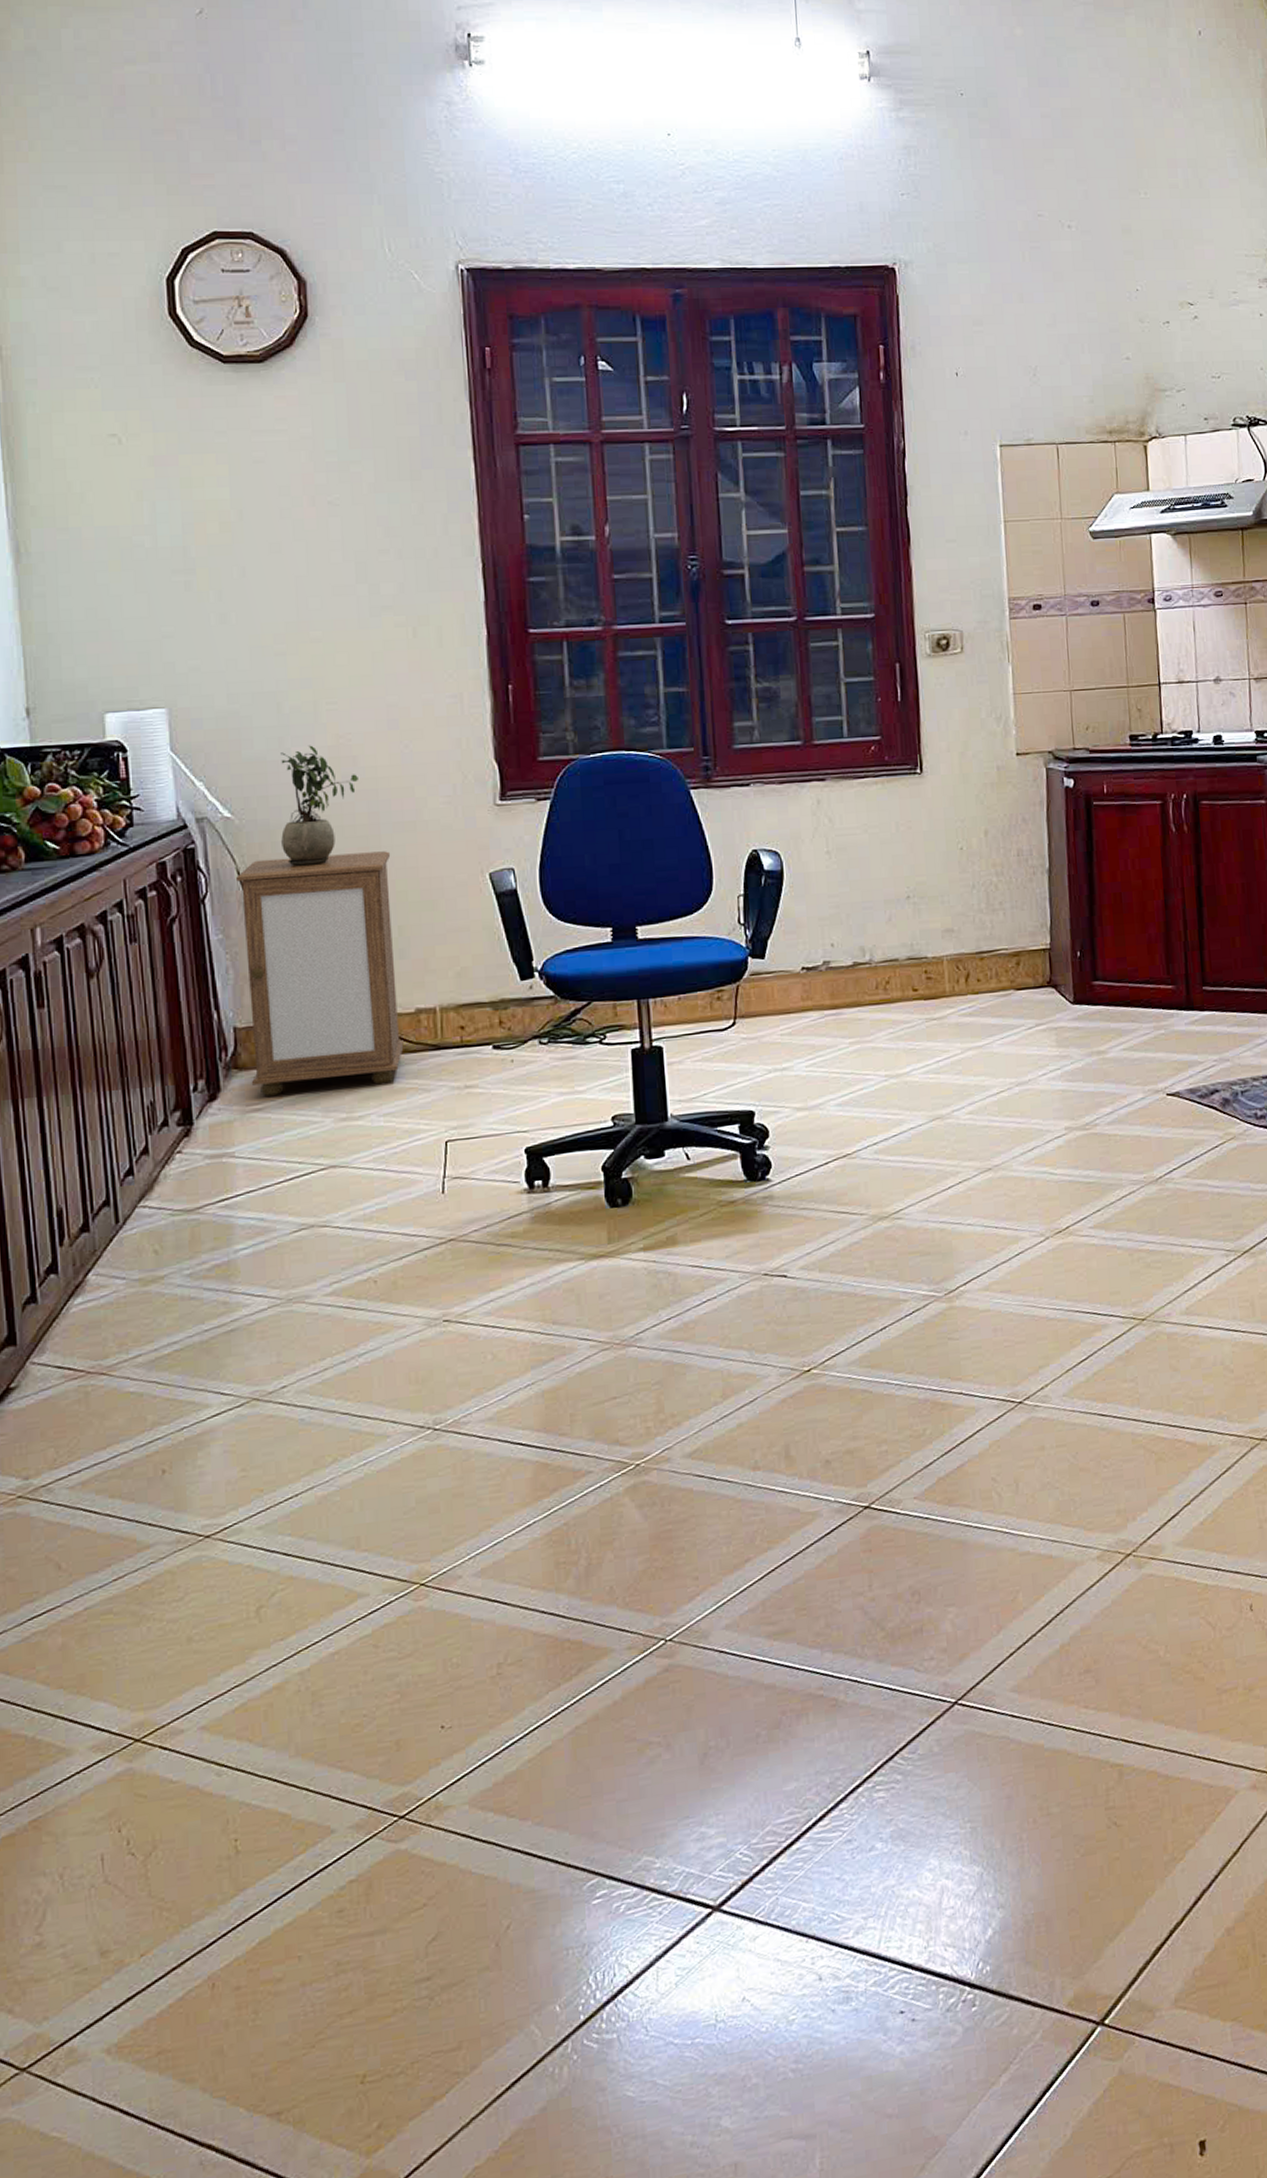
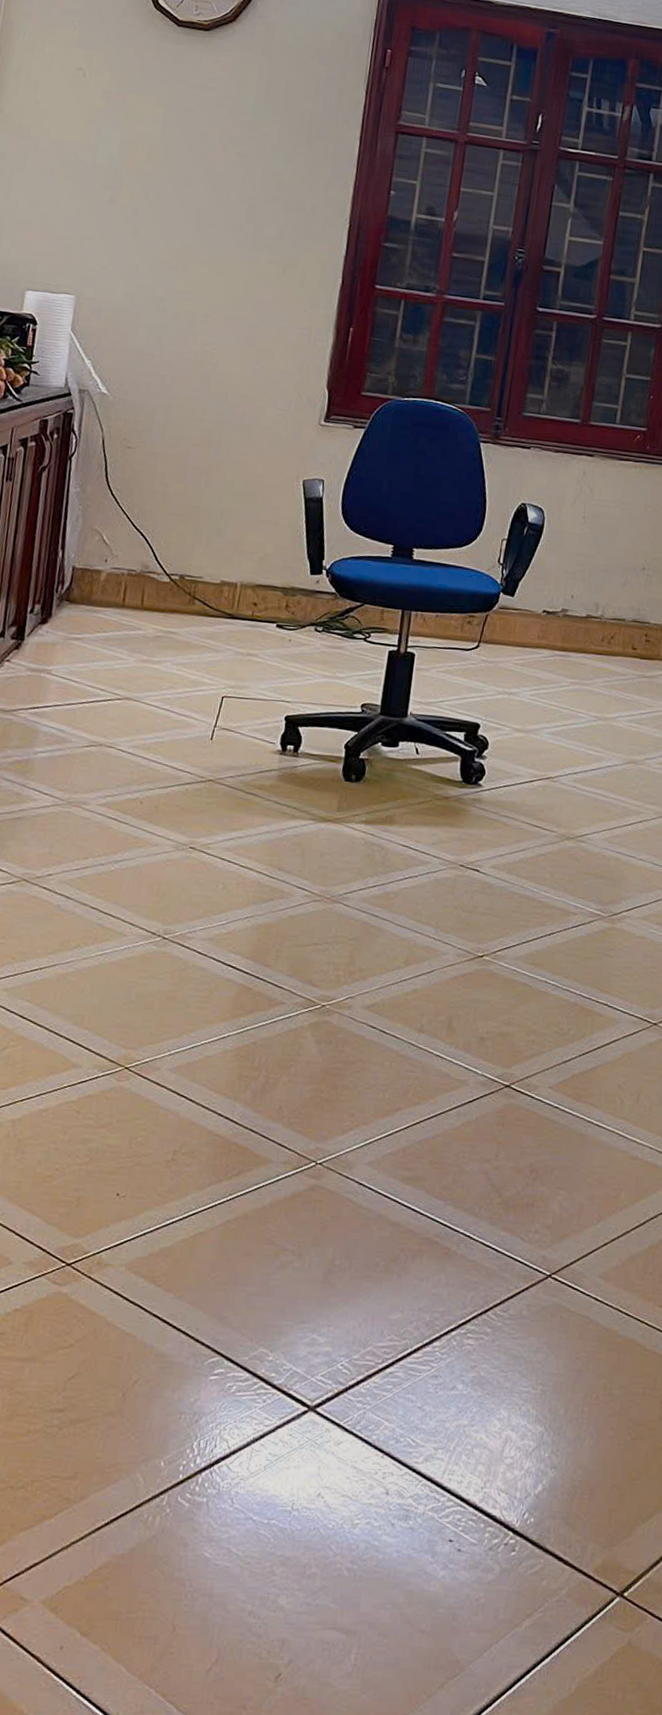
cabinet: present [235,851,404,1096] -> none [77,433,228,639]
potted plant: present [280,745,358,867] -> none [142,347,215,447]

